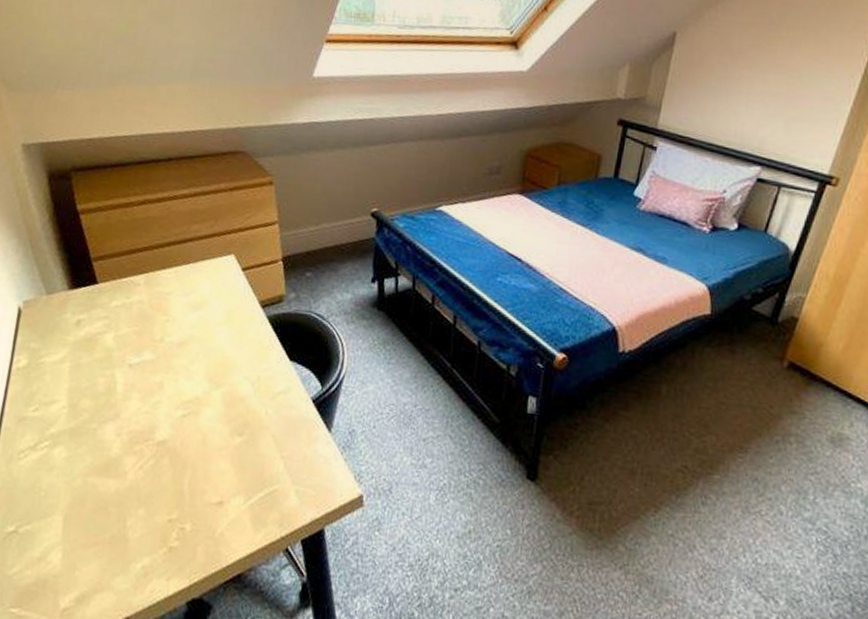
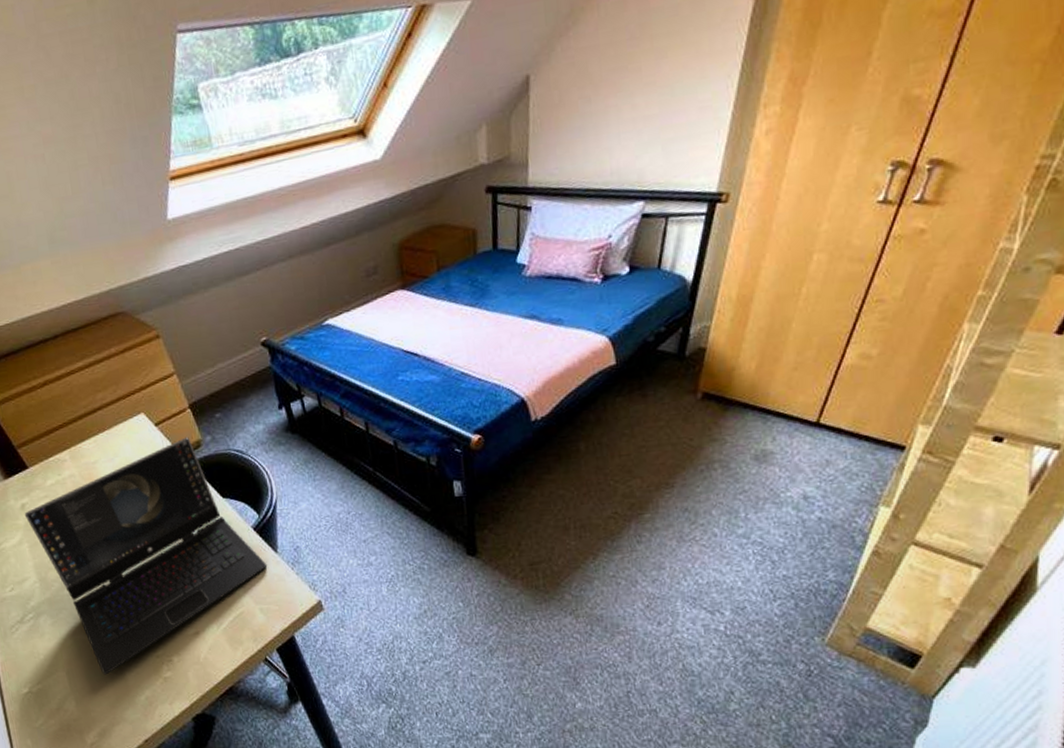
laptop: none [76,289,317,530] -> present [24,437,268,675]

